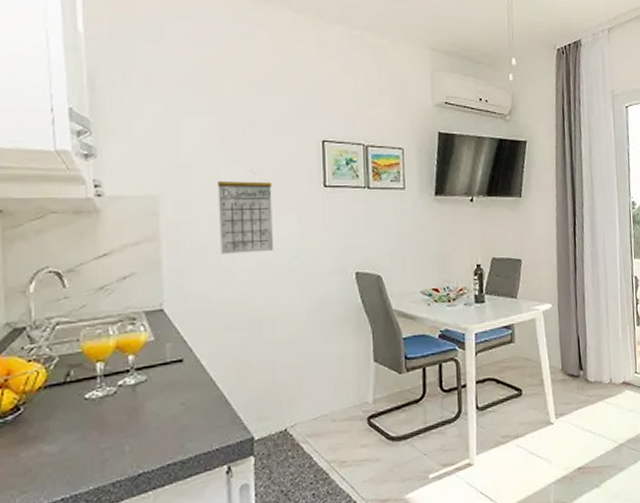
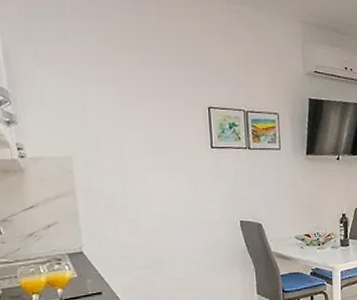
calendar: present [218,171,273,254] -> none [121,134,170,206]

